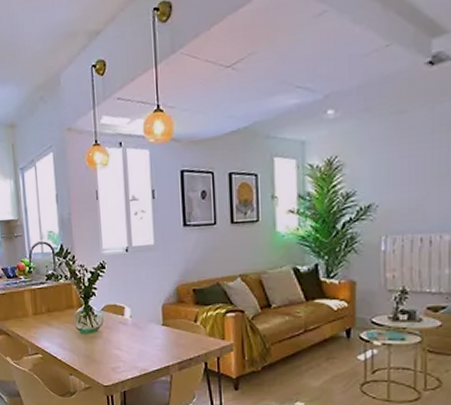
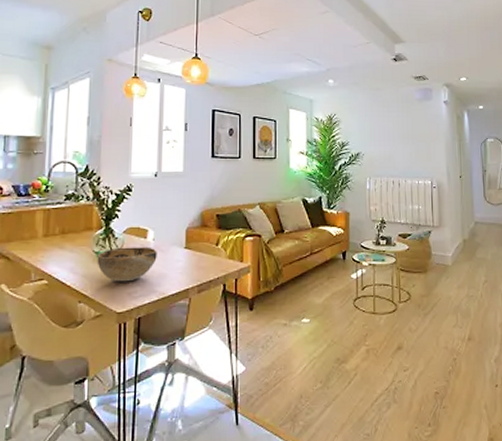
decorative bowl: none [81,324,136,358] -> present [97,246,157,282]

